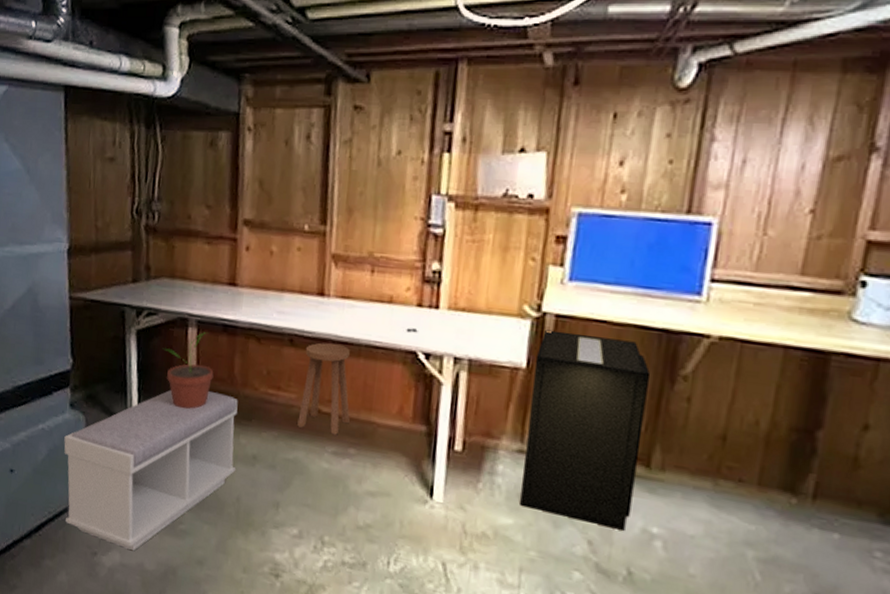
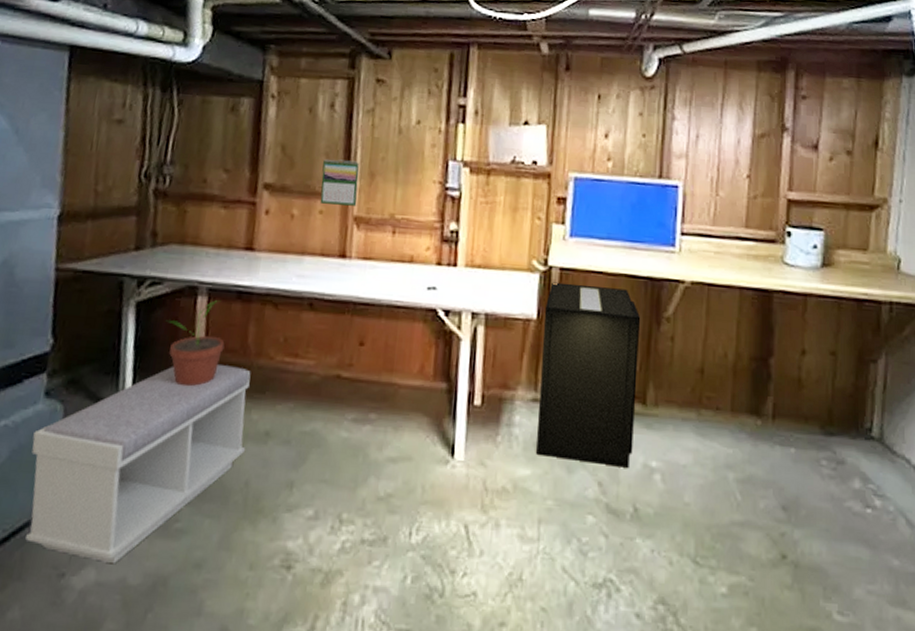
calendar: none [297,194,337,243] -> present [320,159,360,206]
stool: present [297,342,350,435] -> none [315,305,371,401]

